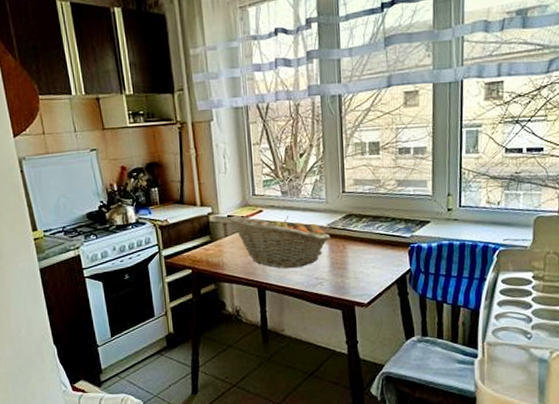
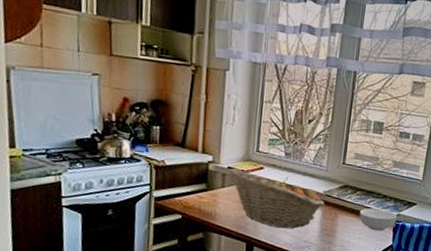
cereal bowl: none [368,233,410,257] -> present [359,208,397,232]

